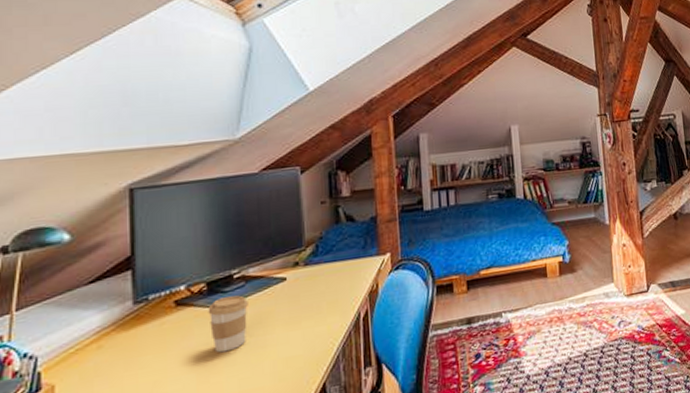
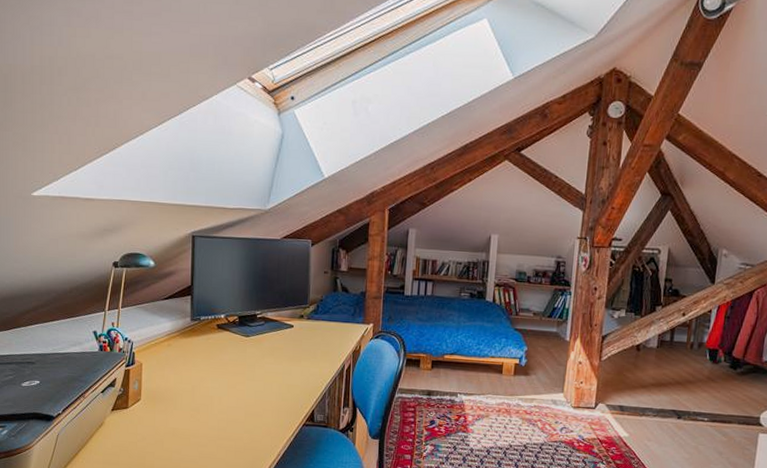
coffee cup: present [208,295,248,353] -> none [238,330,266,370]

